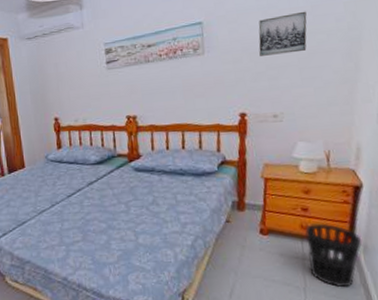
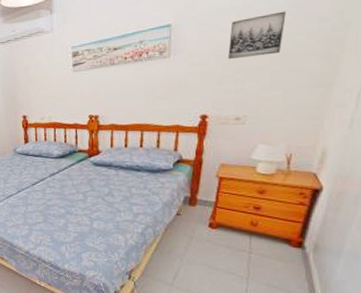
wastebasket: present [305,223,362,288] -> none [254,221,314,281]

